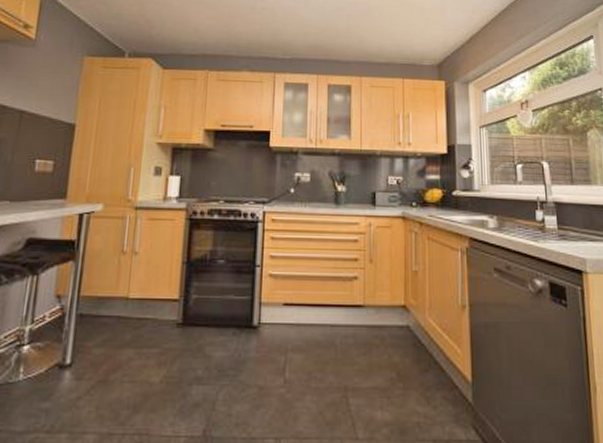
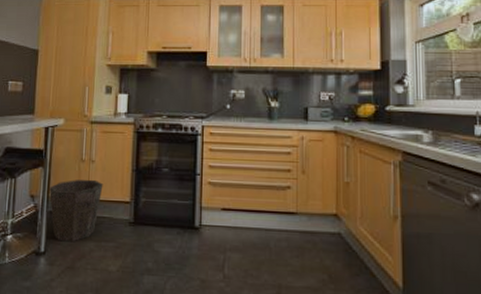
waste bin: none [80,274,148,350] -> present [49,179,103,242]

